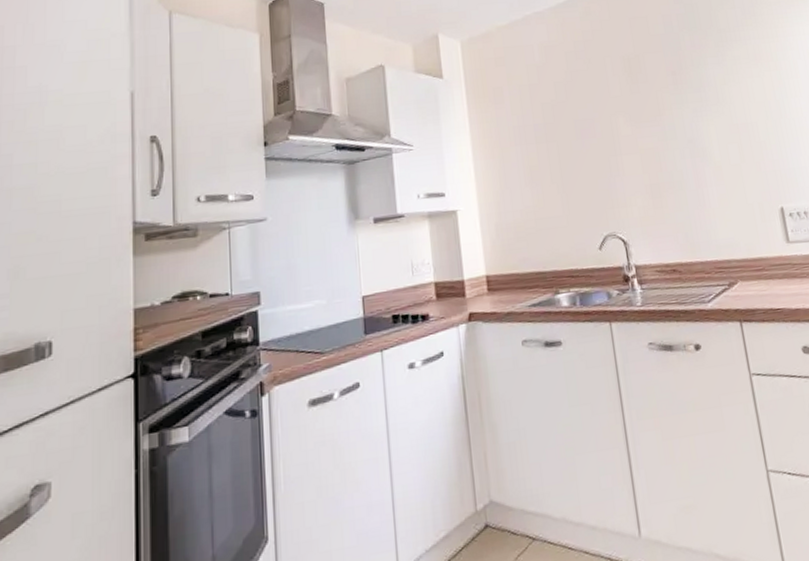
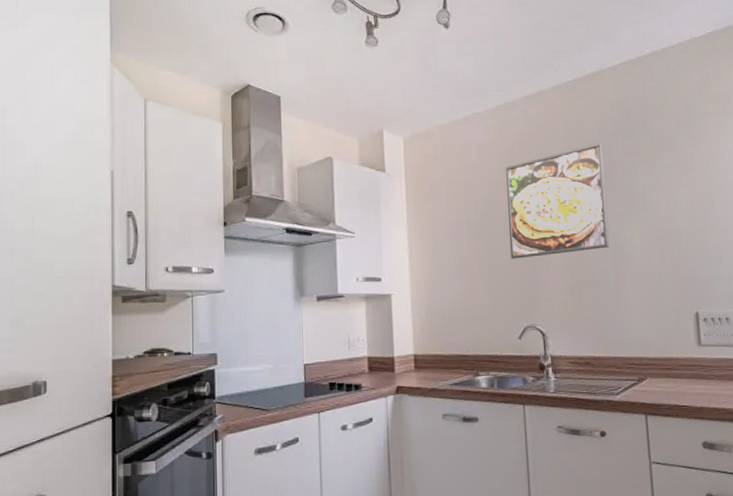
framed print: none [571,37,686,164] -> present [506,142,609,259]

